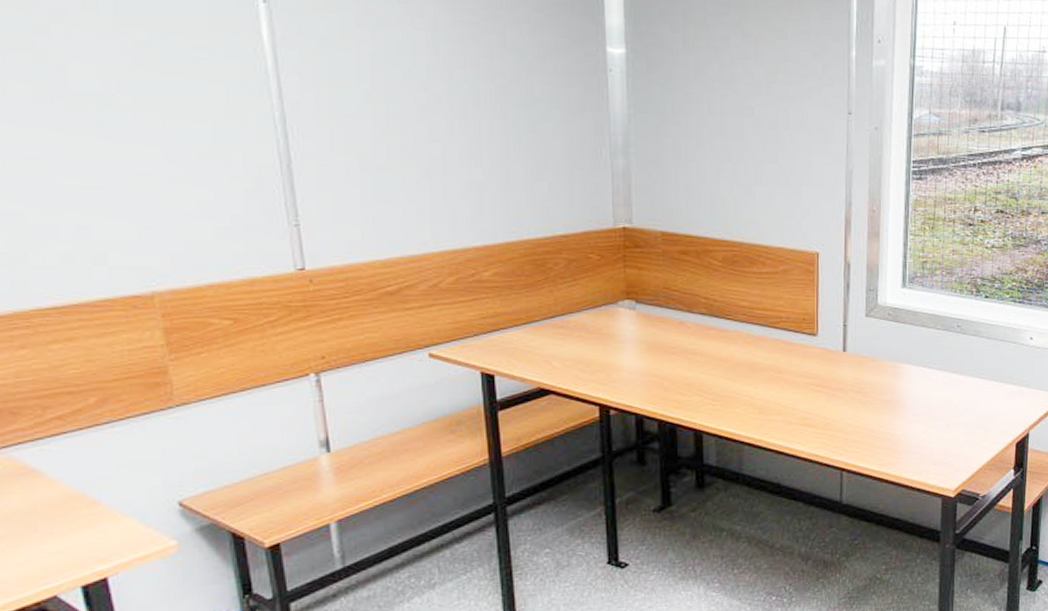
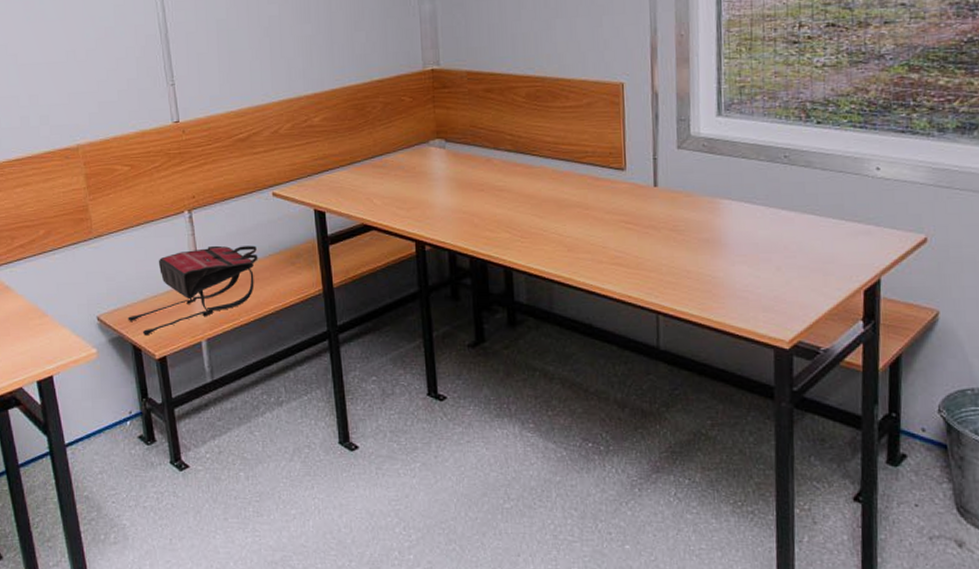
backpack: none [225,412,409,521] -> present [128,245,258,336]

